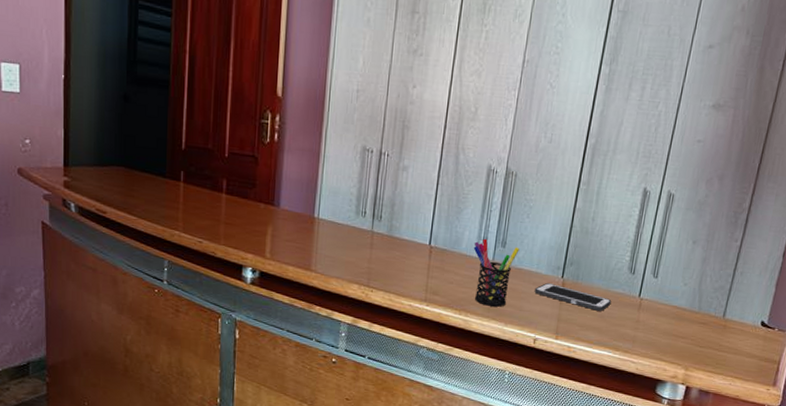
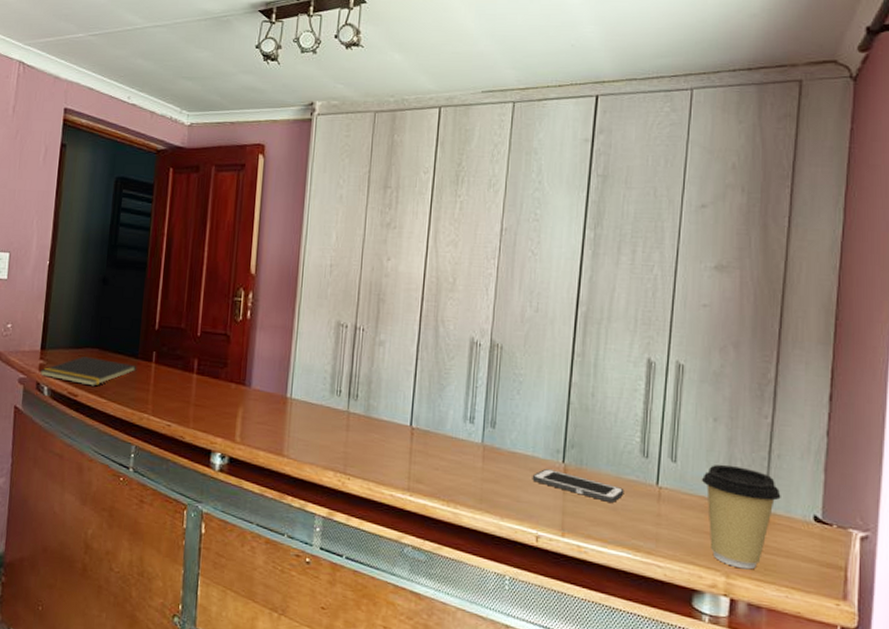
notepad: none [65,174,166,204] -> present [39,356,137,386]
pen holder: present [473,238,520,307] -> none [459,418,511,497]
coffee cup: none [675,279,739,364] -> present [701,464,781,570]

